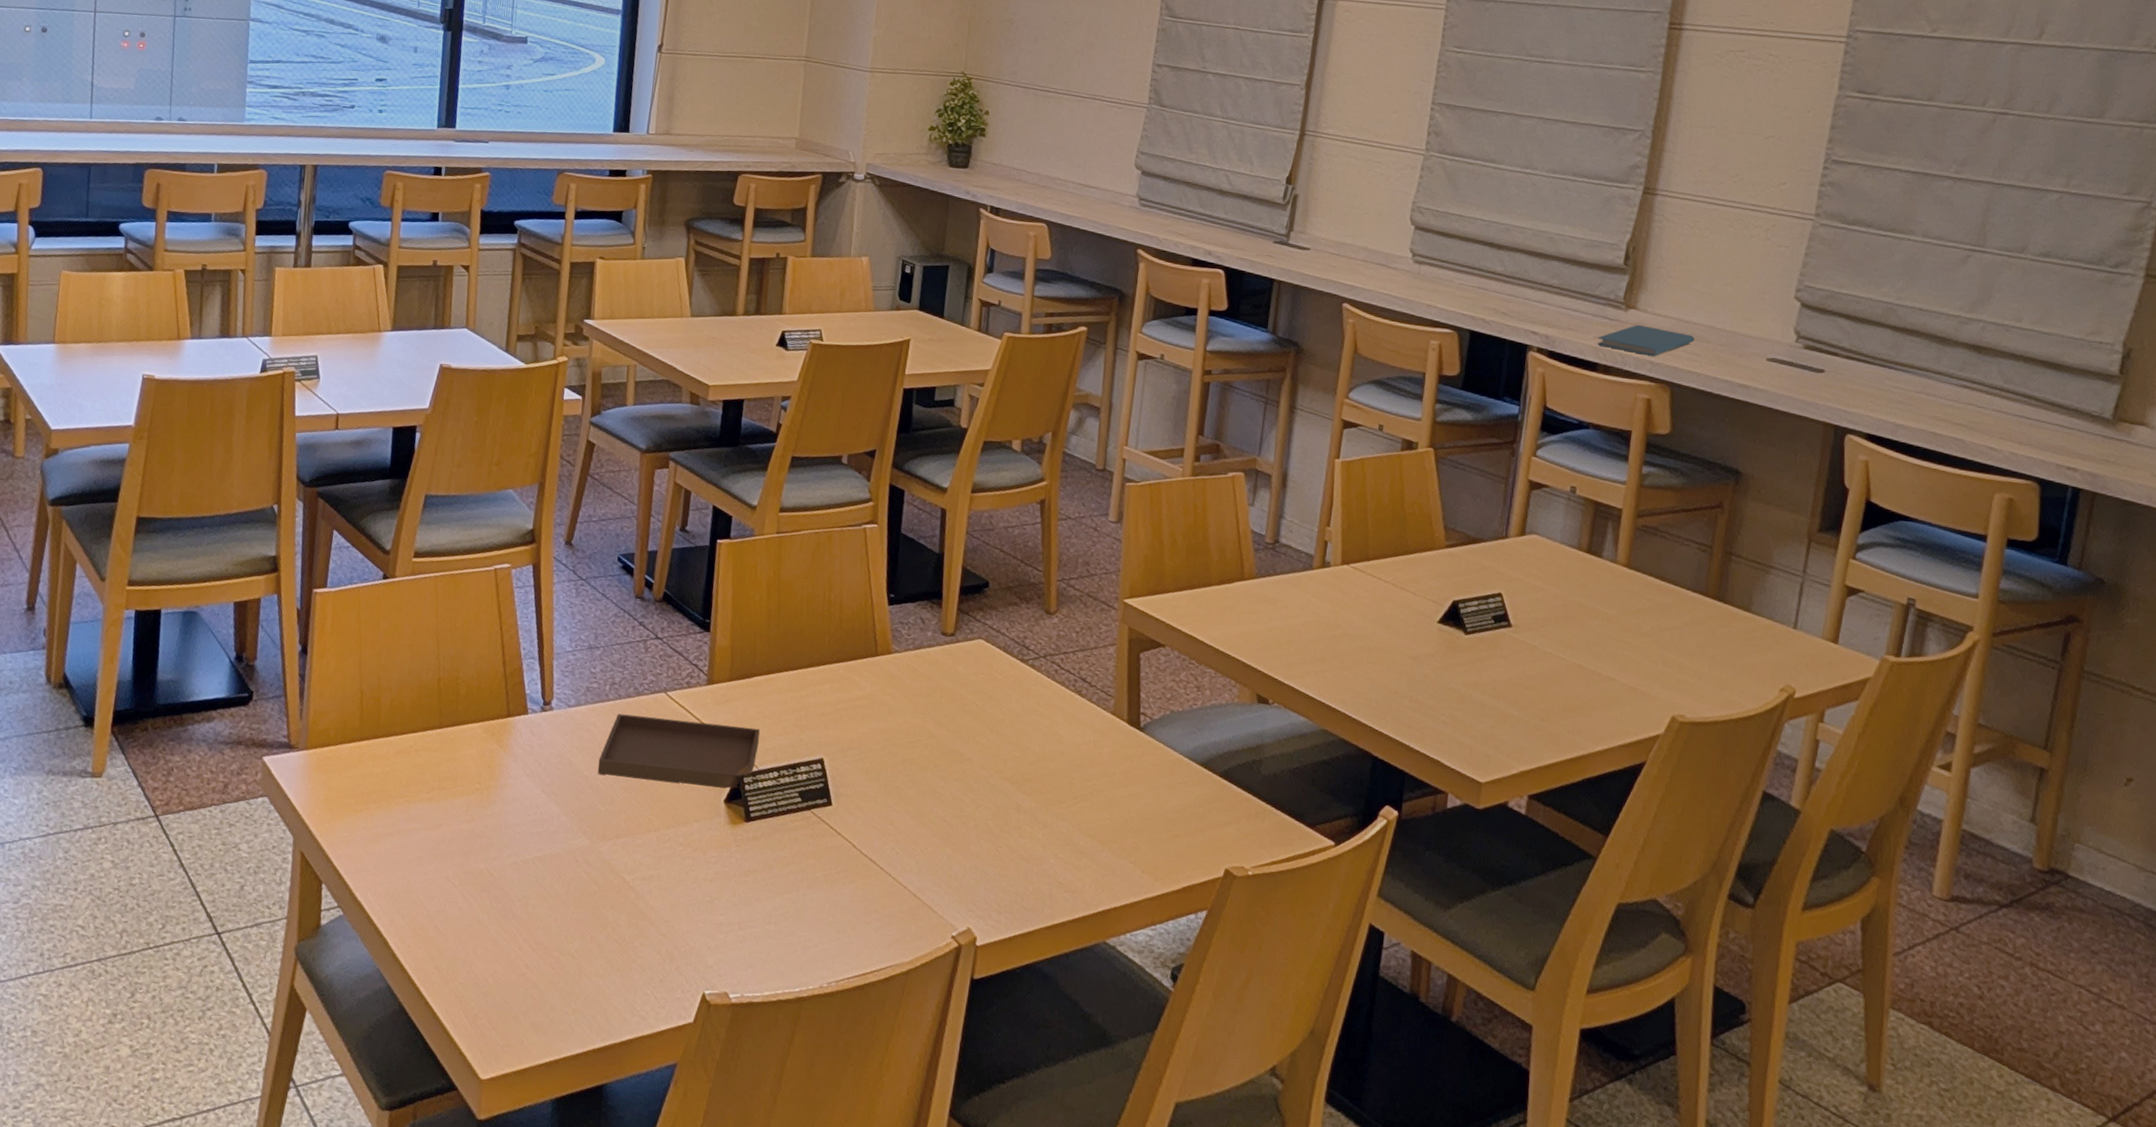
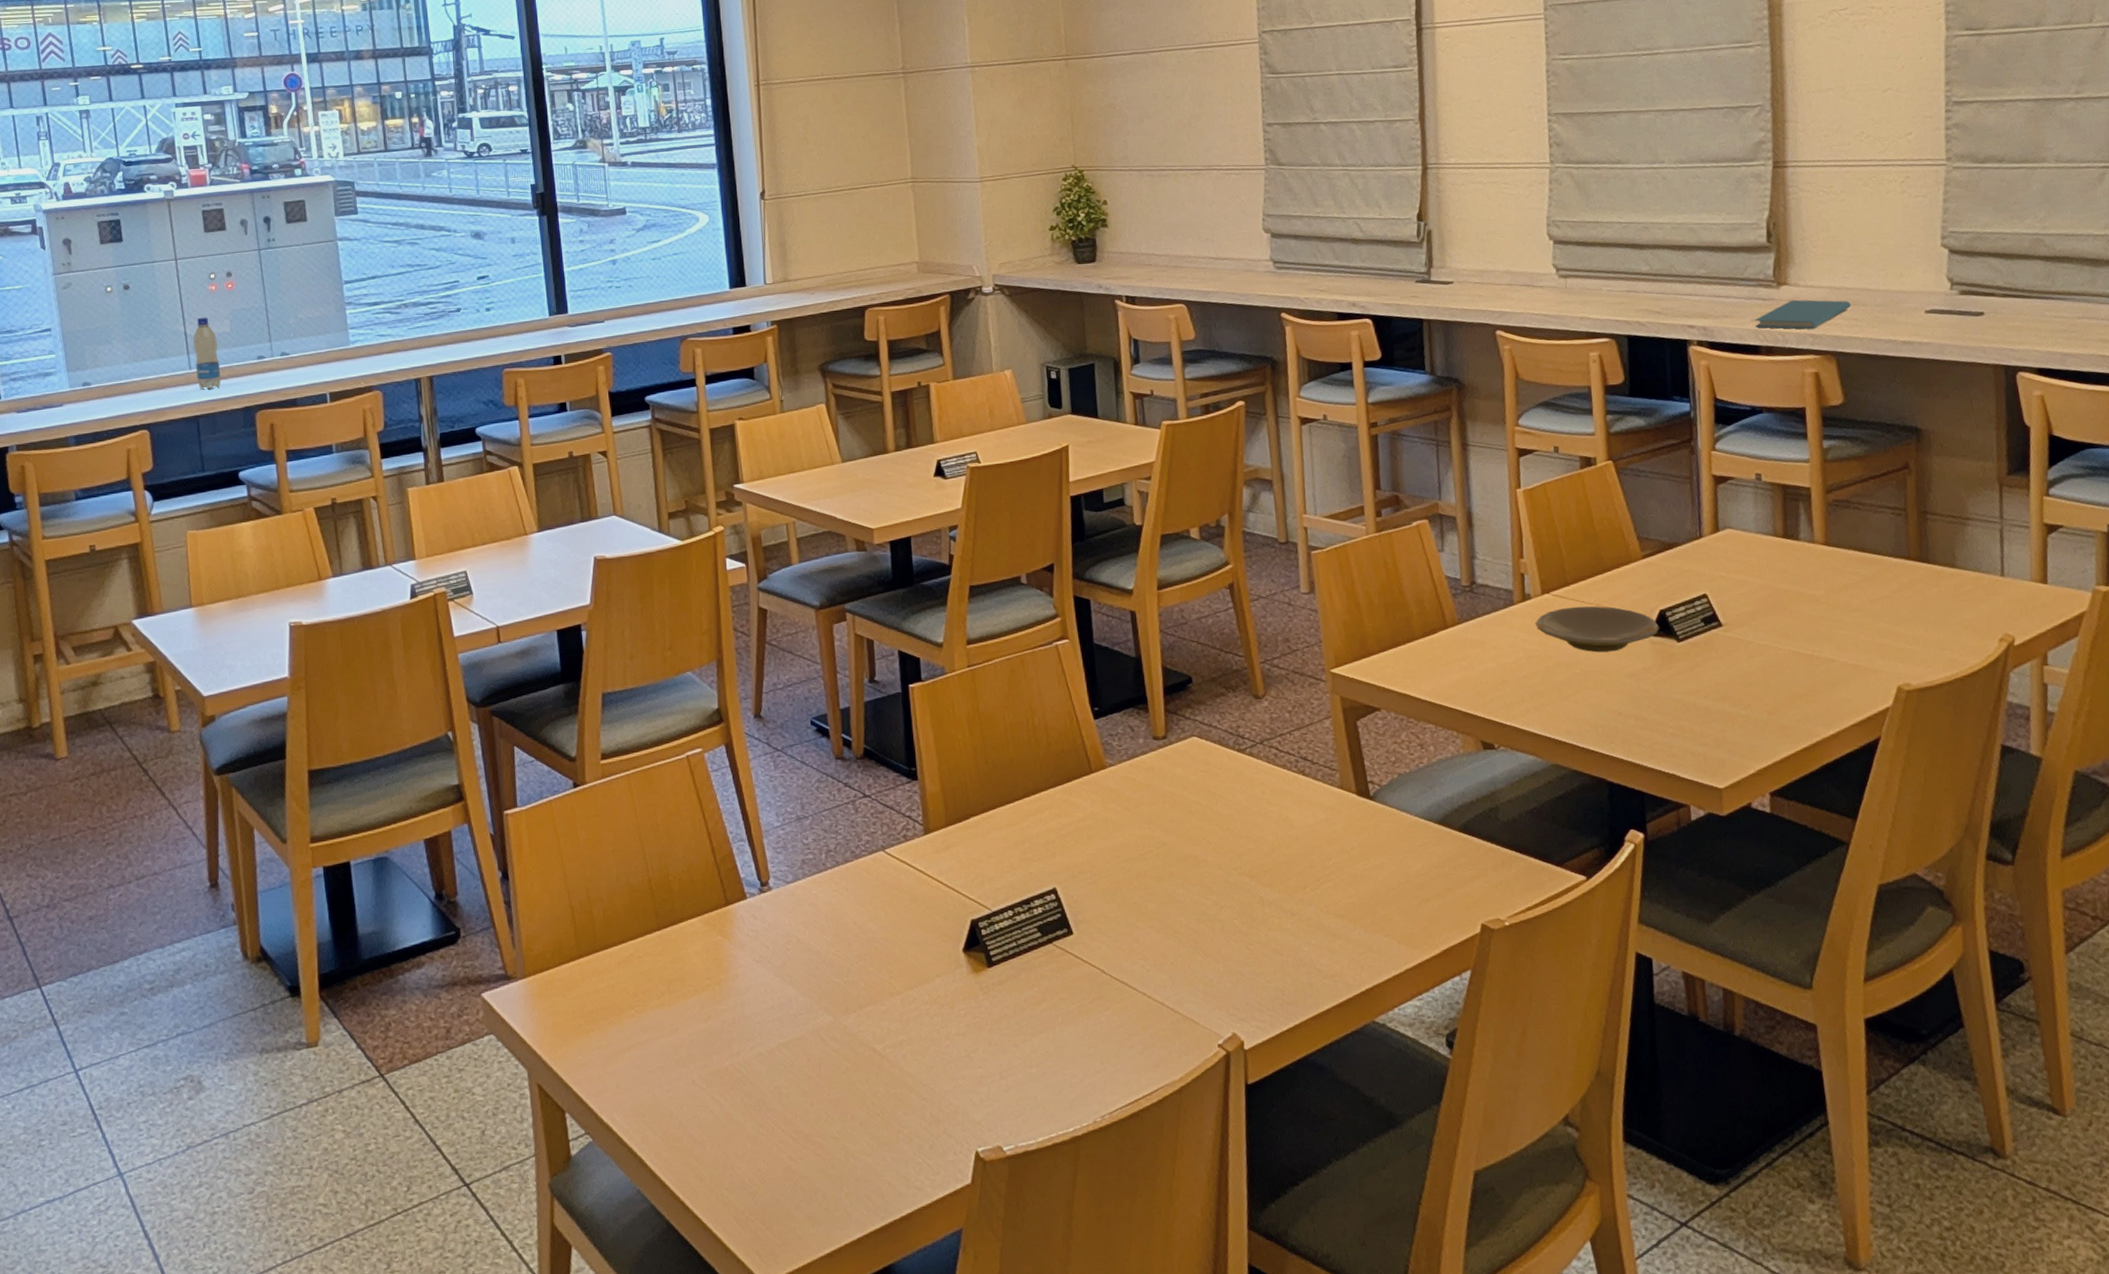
bottle: none [95,71,121,141] -> present [193,317,221,390]
tray: present [598,713,760,790] -> none [827,869,988,946]
saucer: none [1329,581,1451,632] -> present [1535,606,1660,653]

